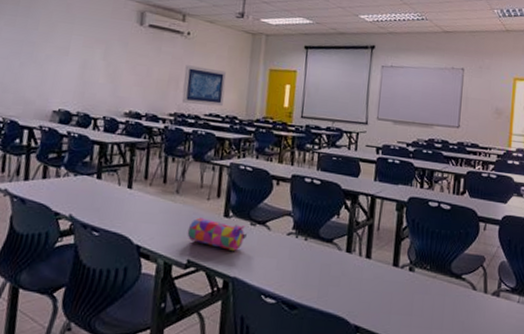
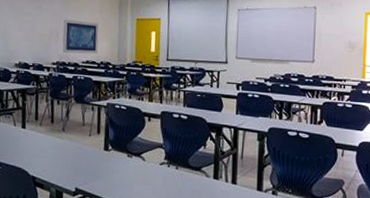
pencil case: present [187,217,247,251] -> none [74,151,125,180]

